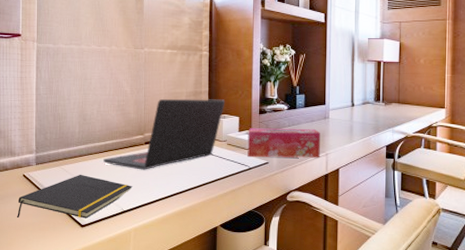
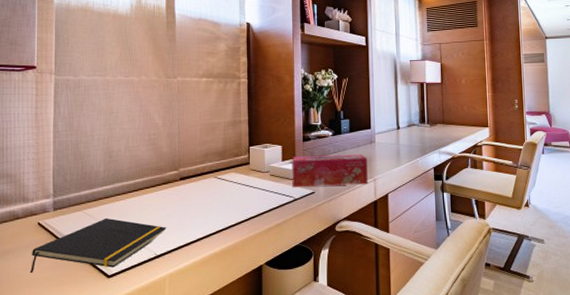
laptop: present [103,98,225,170] -> none [133,128,267,209]

